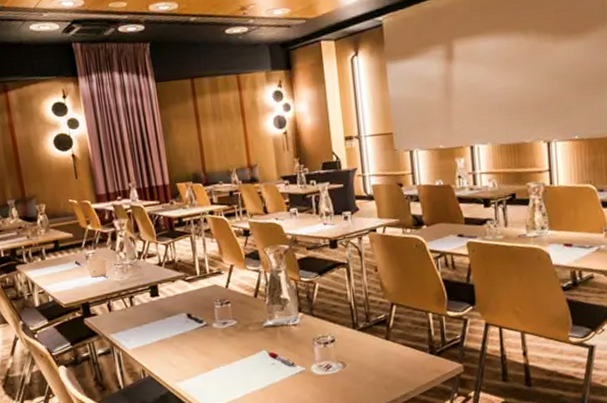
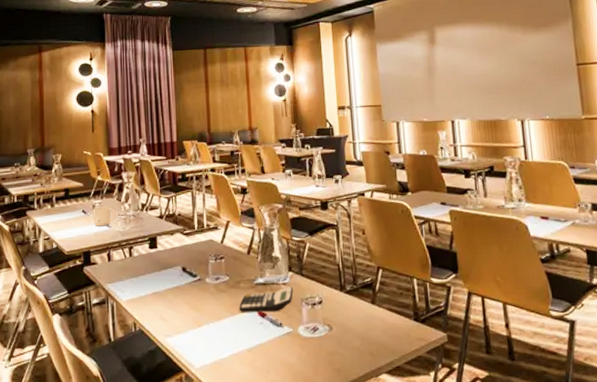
calculator: none [249,327,305,355] -> present [239,286,293,312]

